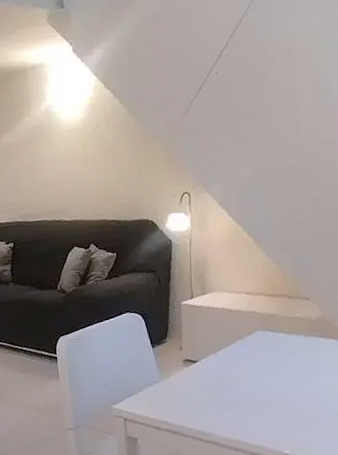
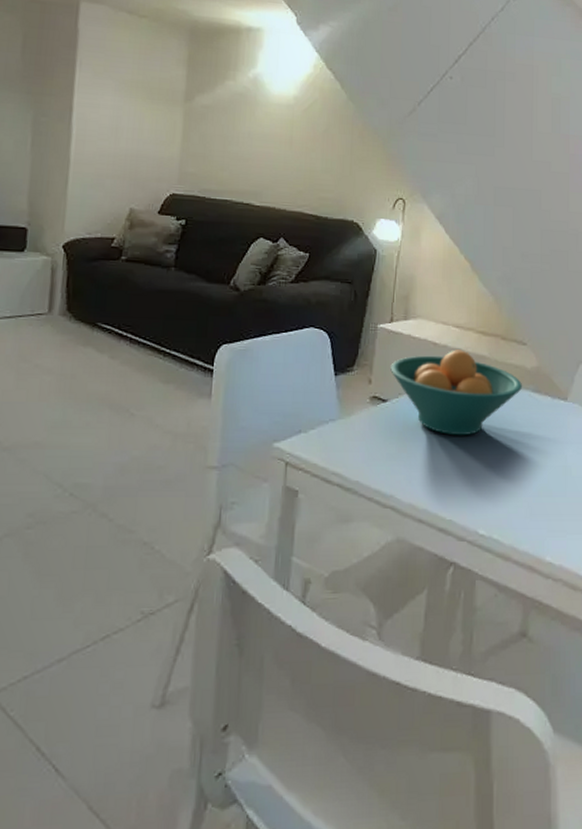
fruit bowl: none [196,312,309,381] -> present [390,350,522,436]

